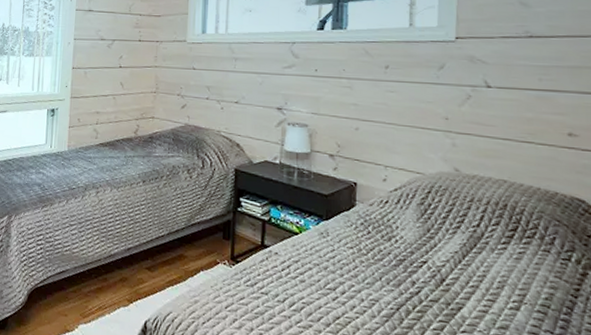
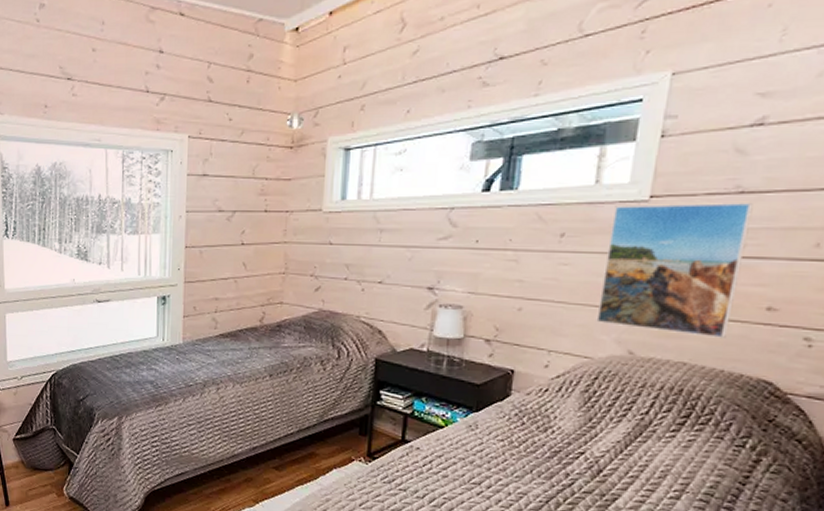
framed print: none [423,44,542,159] -> present [596,202,753,338]

